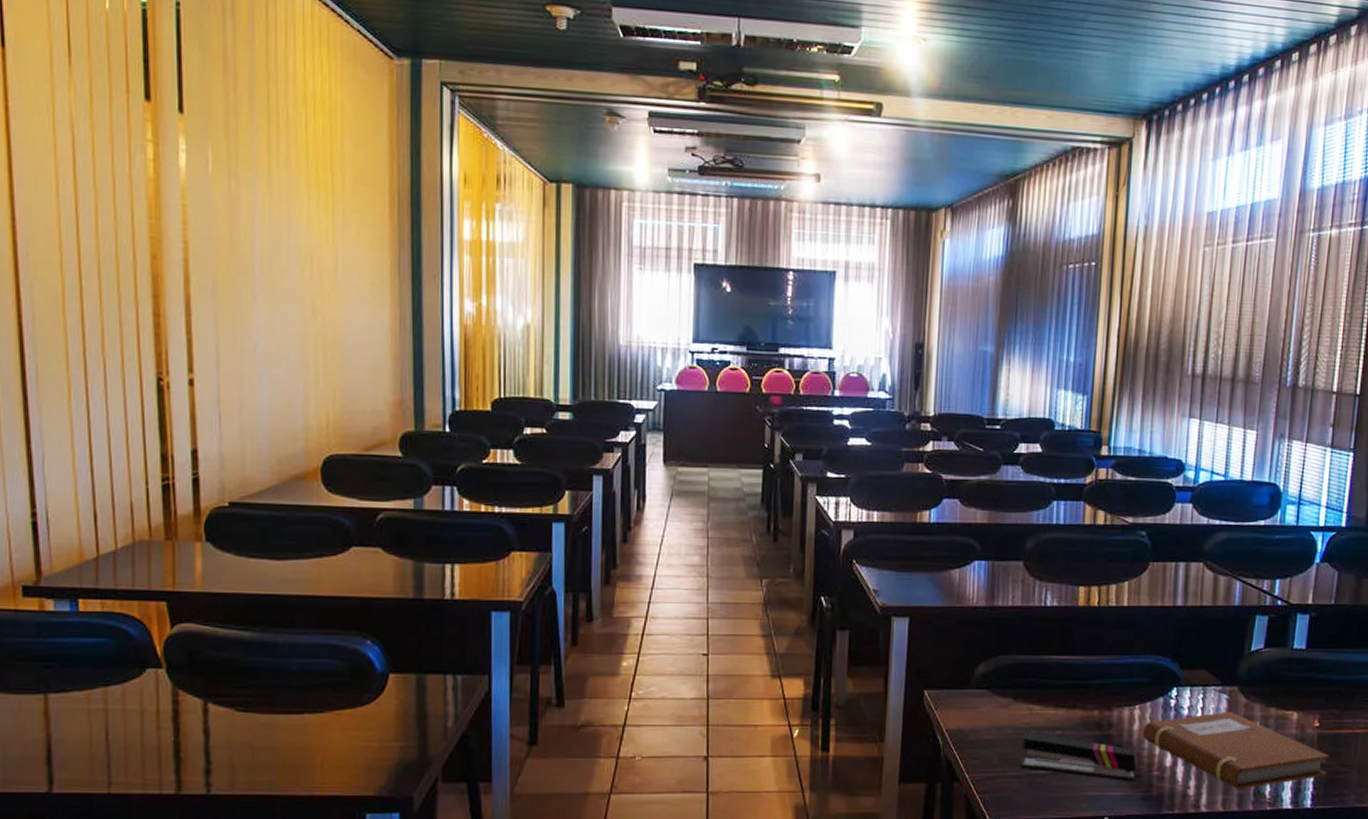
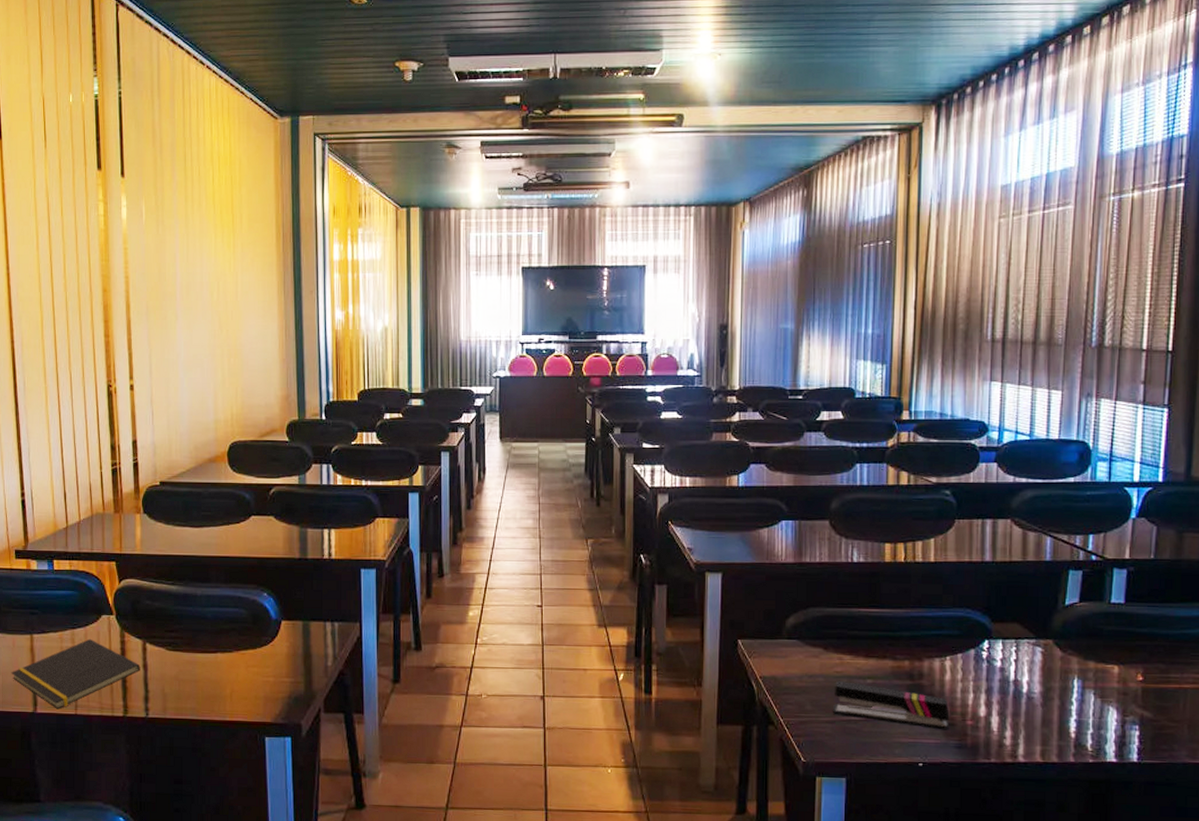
notepad: none [15,698,200,788] -> present [11,638,141,710]
notebook: present [1142,711,1329,789] -> none [954,663,1155,741]

